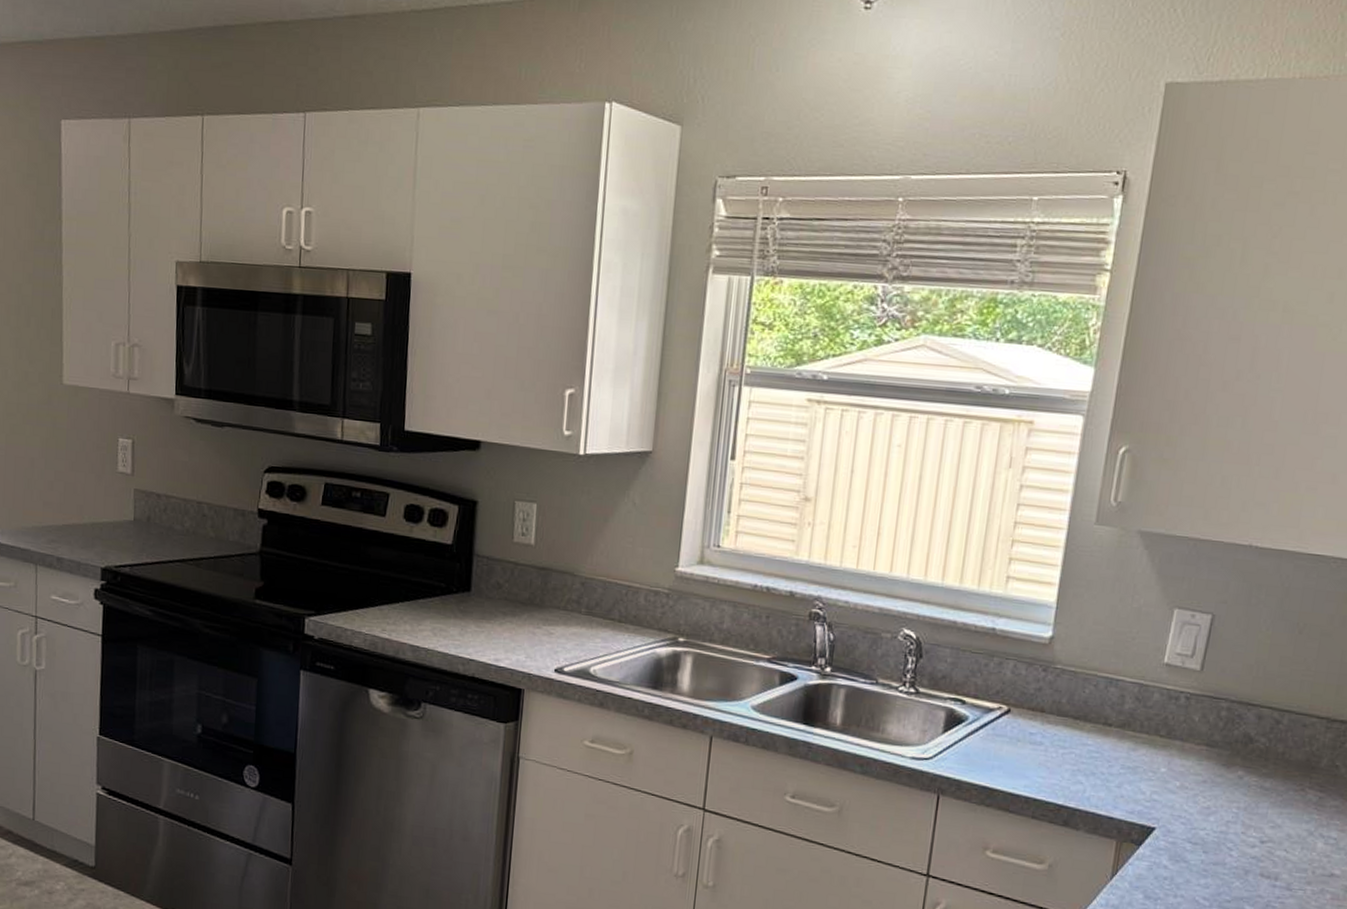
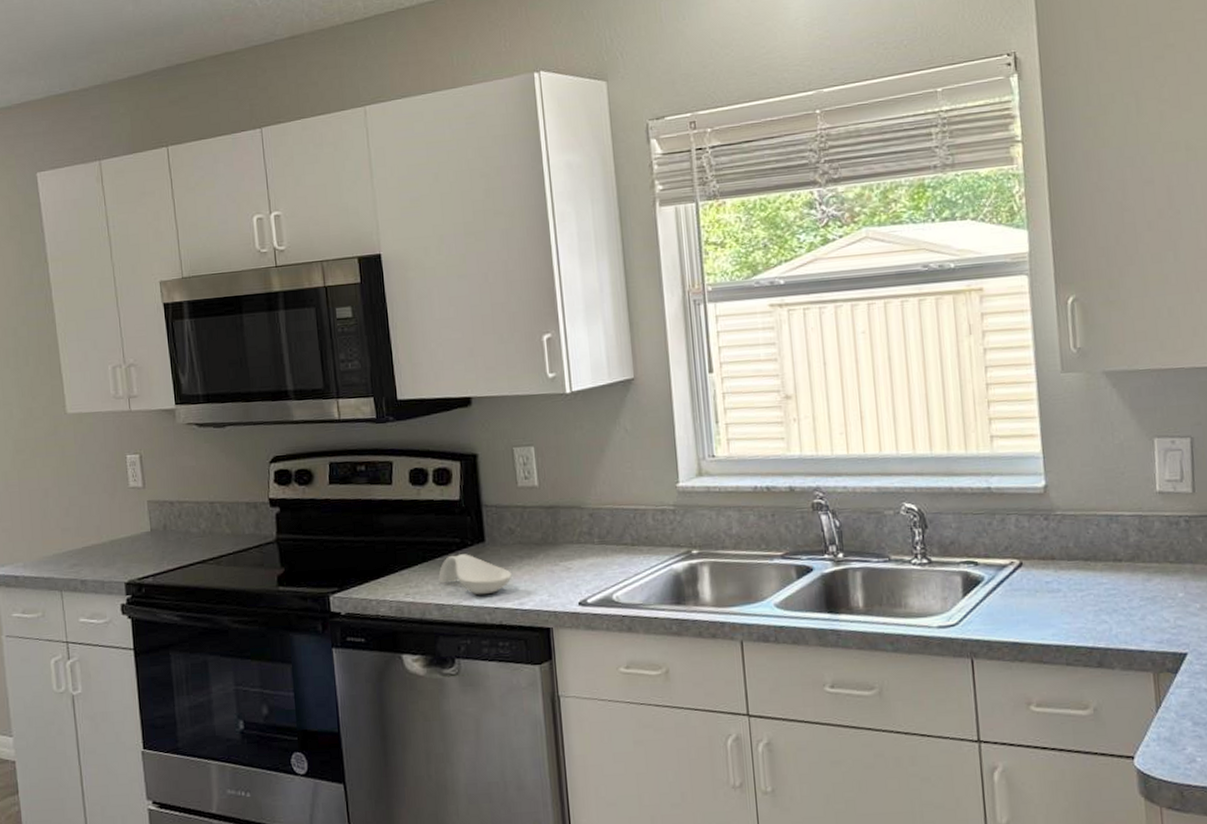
spoon rest: none [418,599,492,645] -> present [438,554,512,595]

